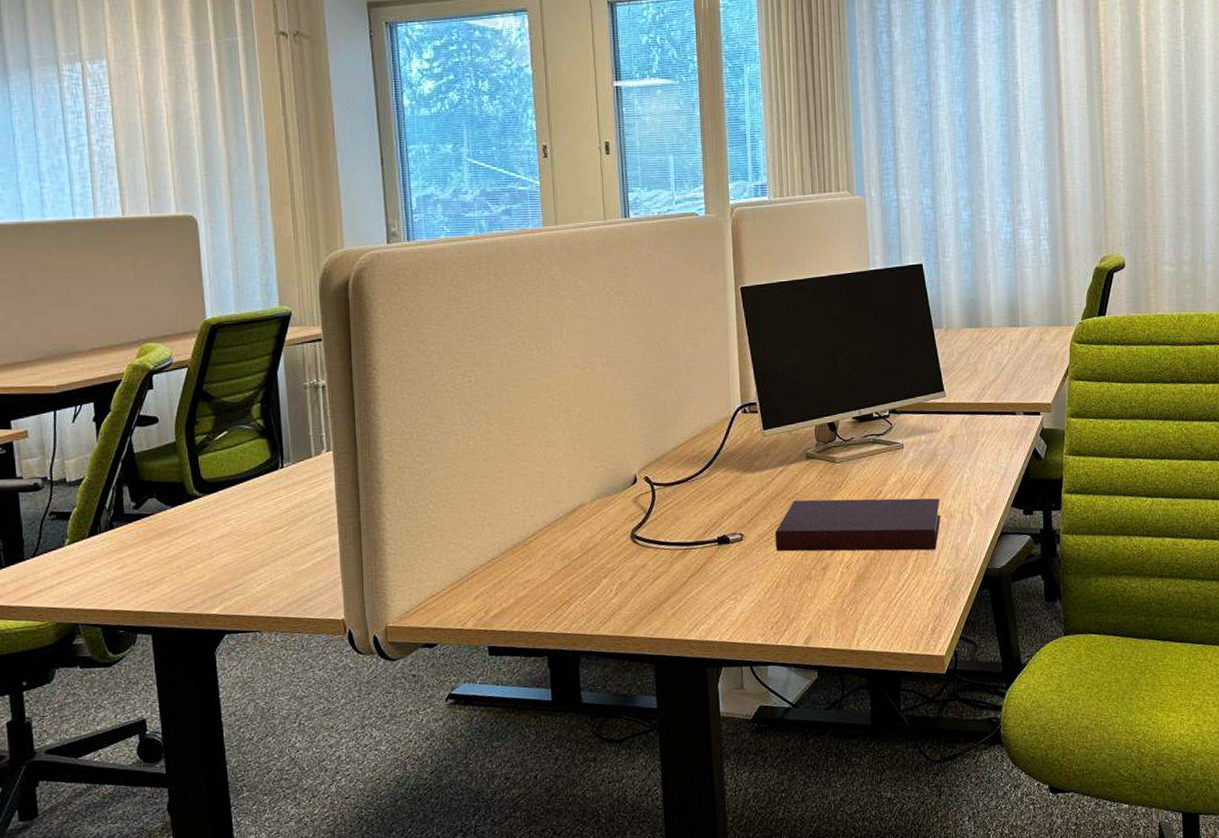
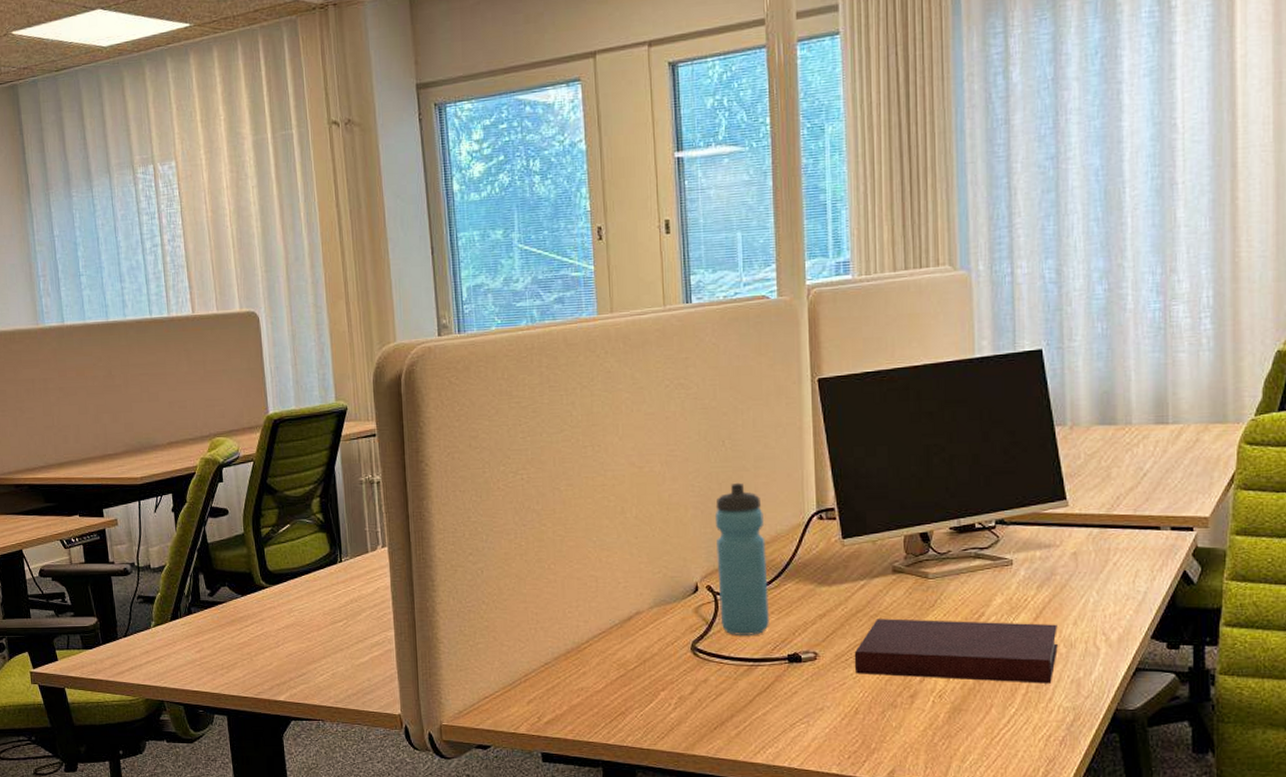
water bottle: none [651,381,702,522] -> present [714,482,770,635]

